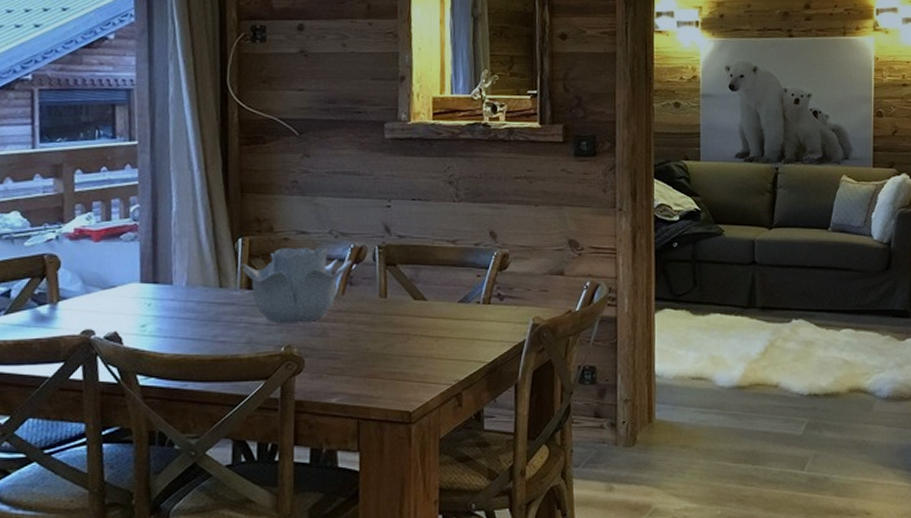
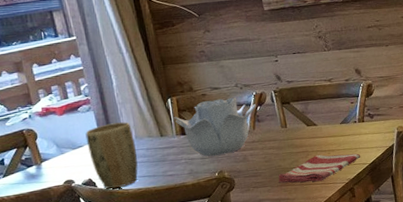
plant pot: none [122,261,185,350] -> present [85,122,138,190]
dish towel: none [363,340,479,378] -> present [278,153,361,183]

